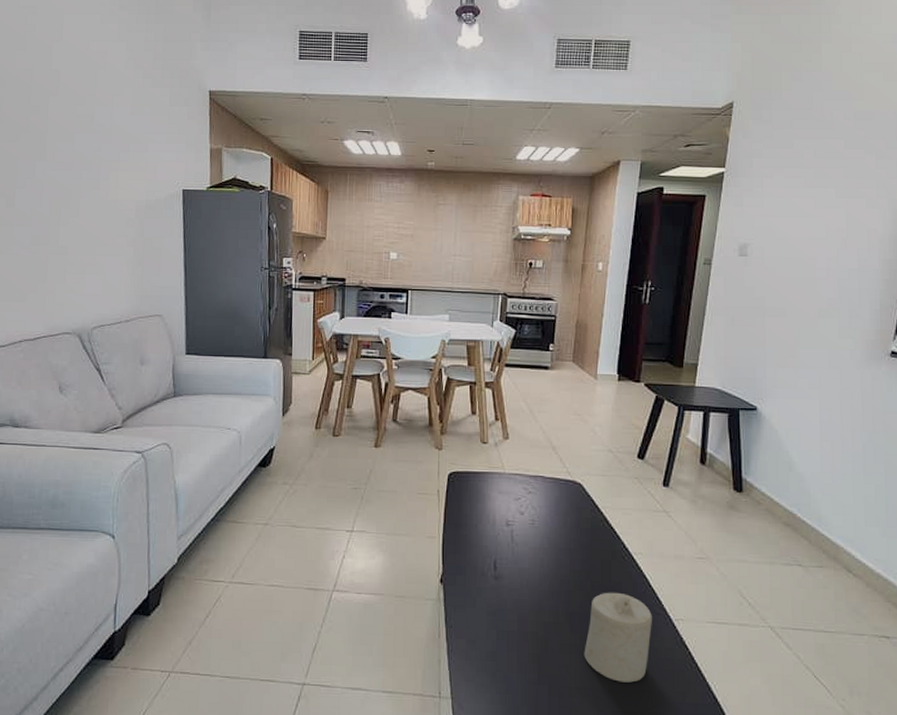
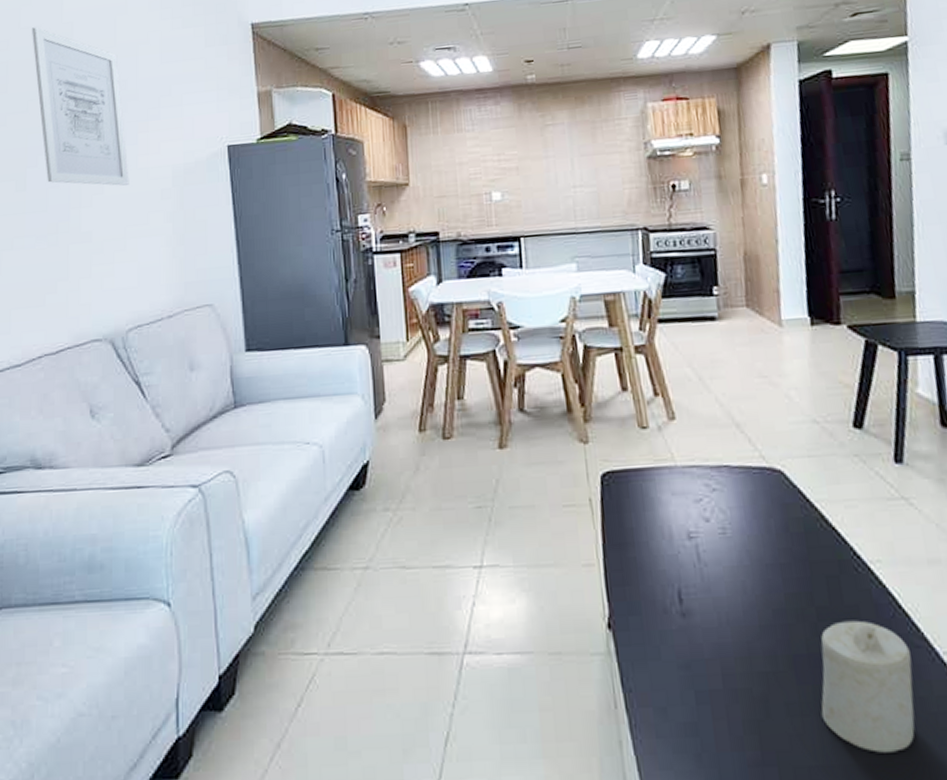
wall art: none [24,70,101,212] -> present [31,27,129,186]

